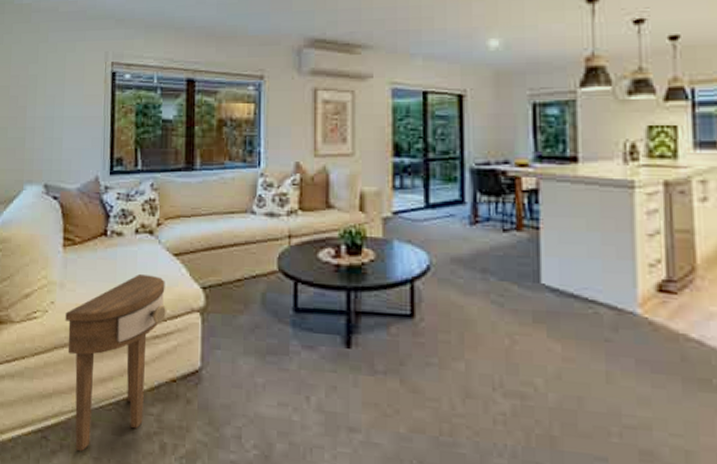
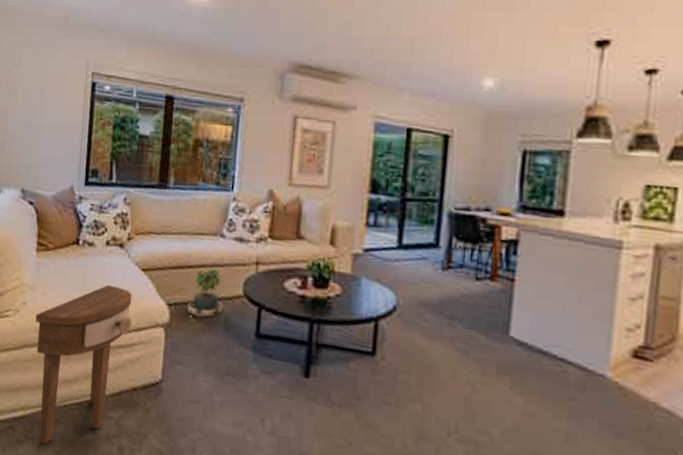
potted plant: none [223,245,258,303] -> present [188,267,223,321]

